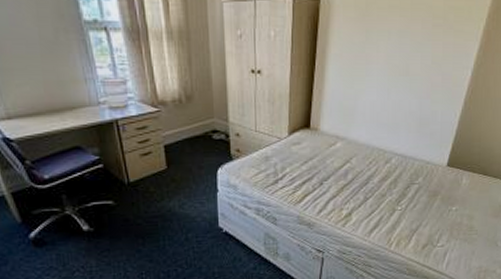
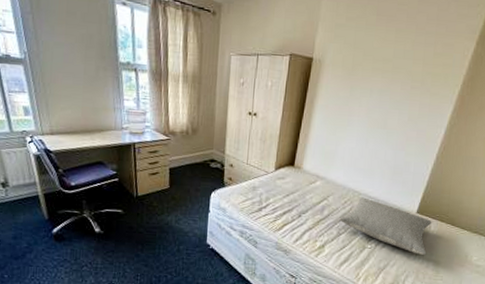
pillow: none [365,155,463,210] -> present [339,197,432,255]

